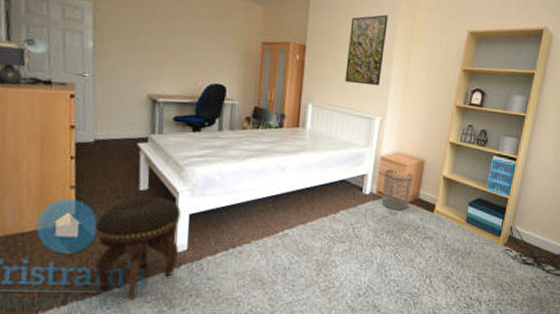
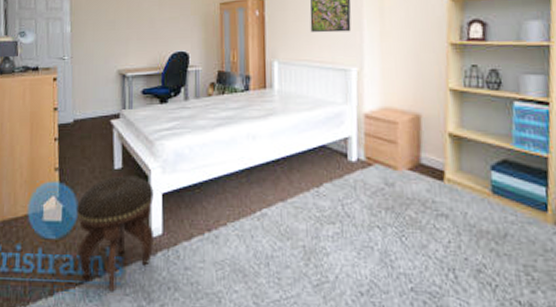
waste bin: present [382,169,413,211] -> none [372,128,409,180]

